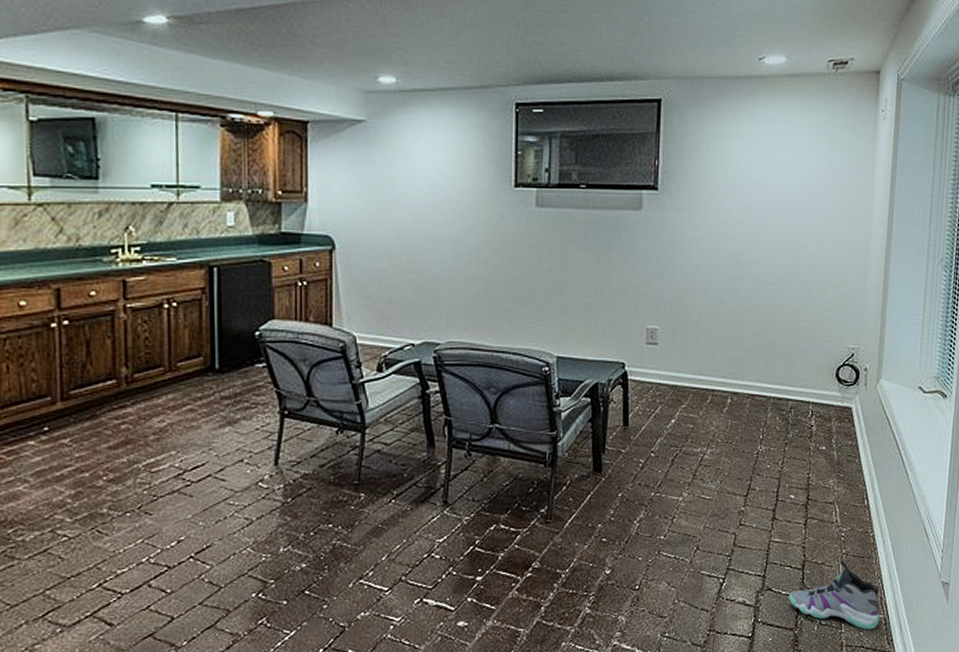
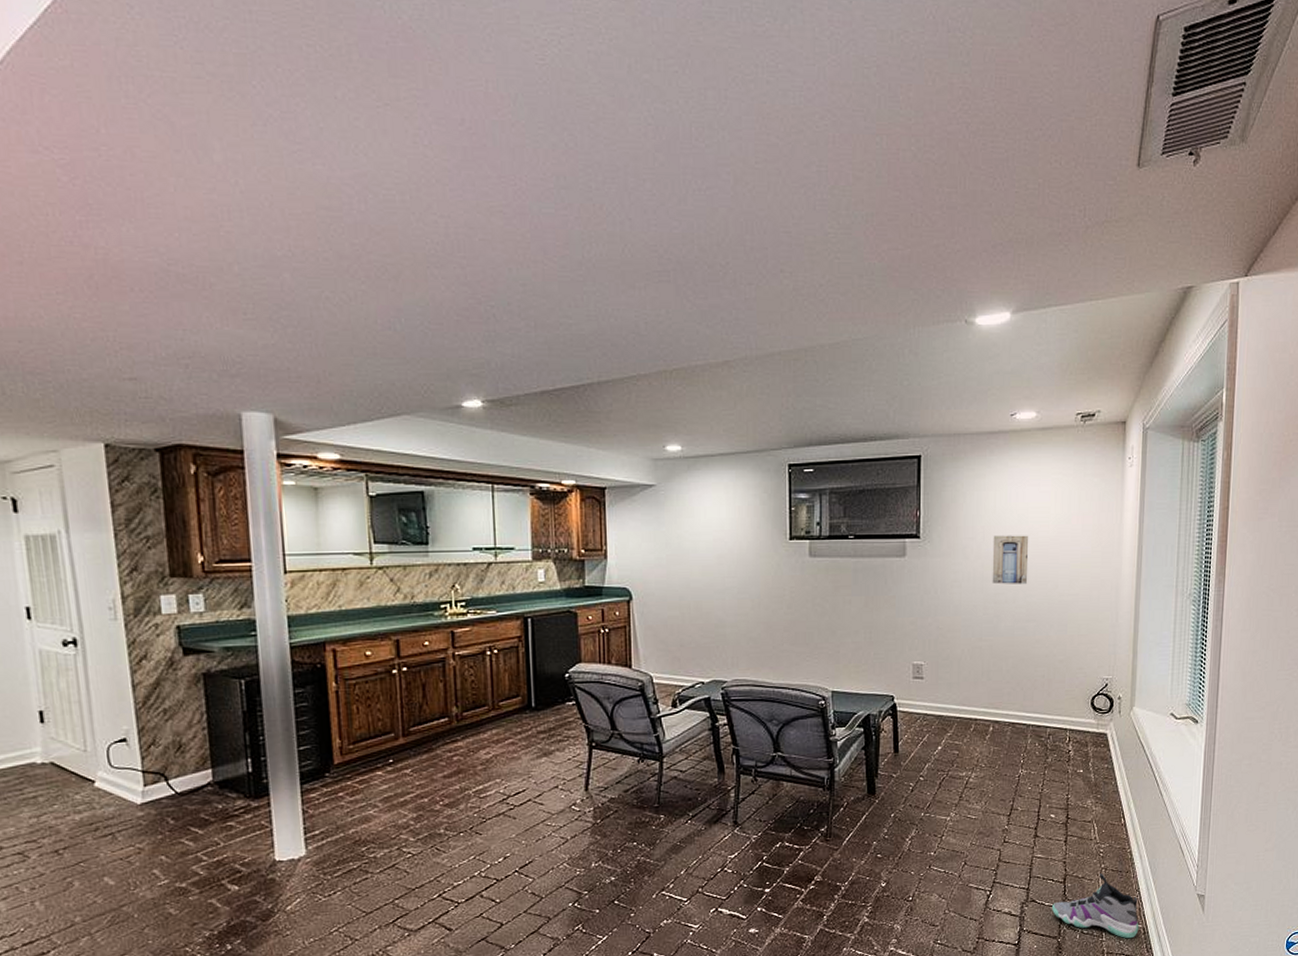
wall art: none [734,189,775,243] -> present [992,535,1029,584]

